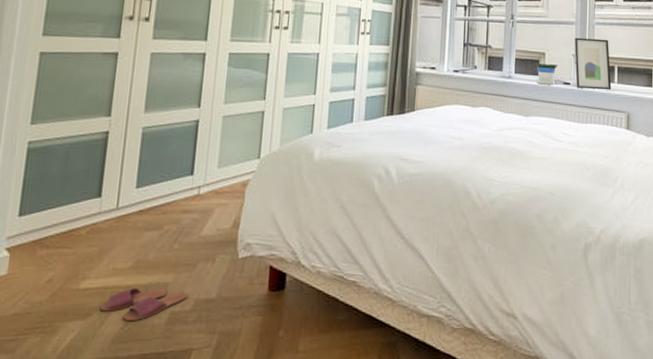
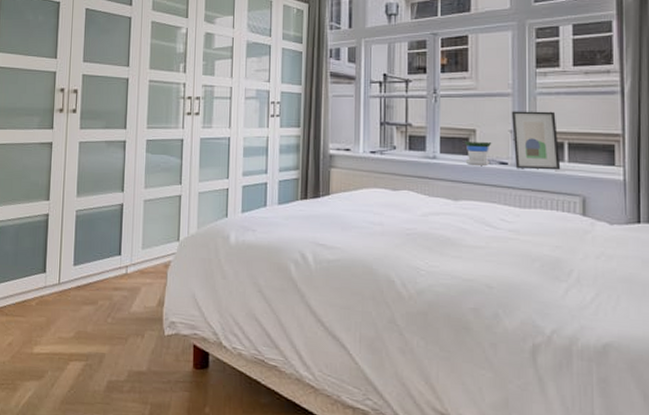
slippers: present [99,287,188,322] -> none [49,355,122,386]

